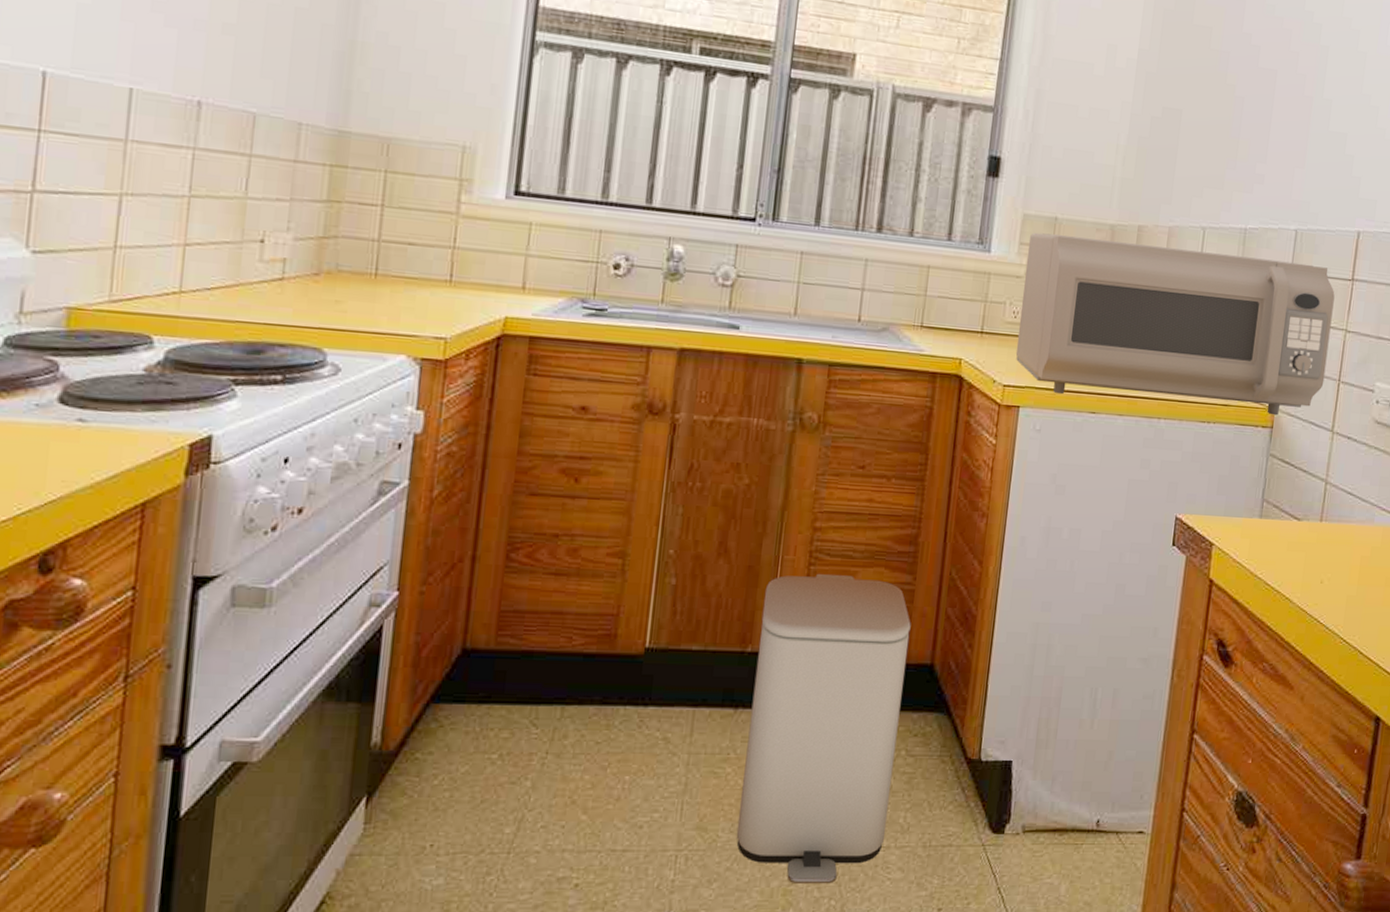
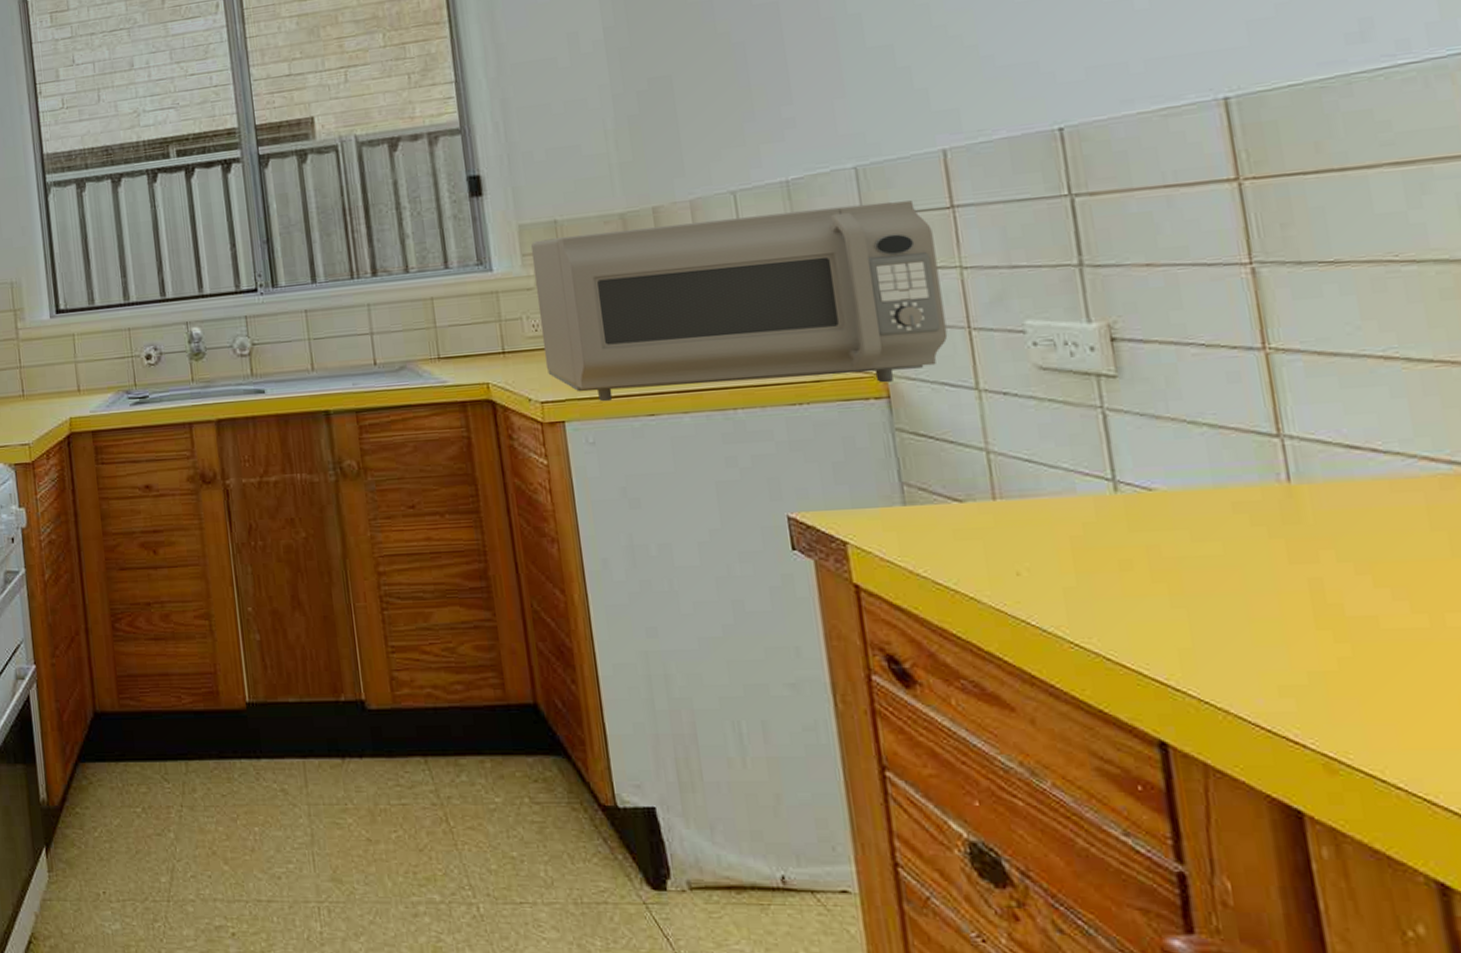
pedal bin: present [736,573,911,884] -> none [344,617,528,942]

